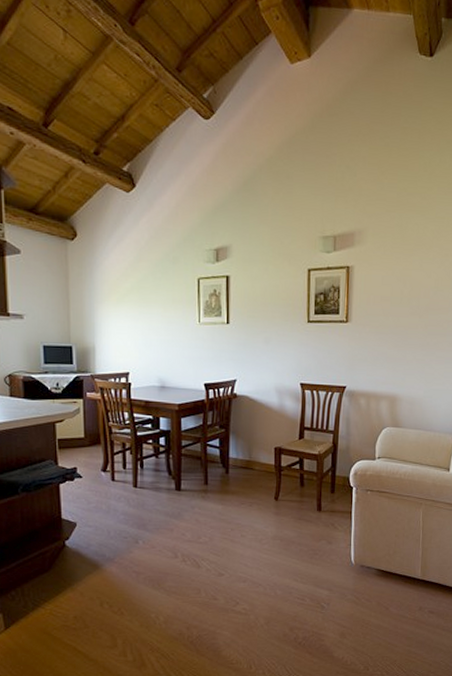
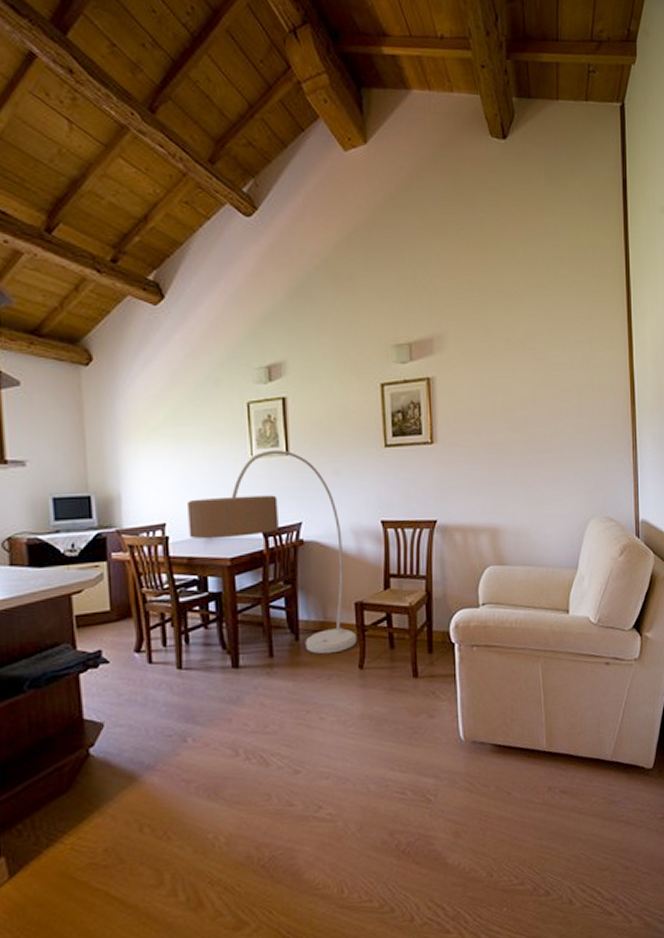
floor lamp: none [147,319,274,486] -> present [188,450,356,655]

